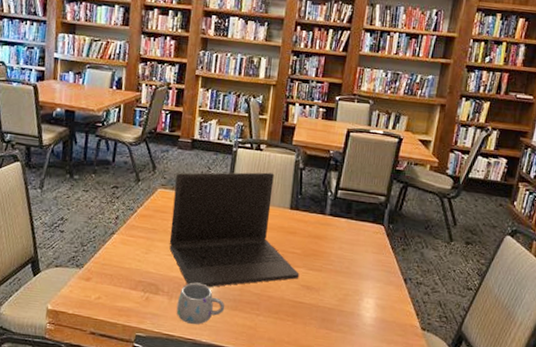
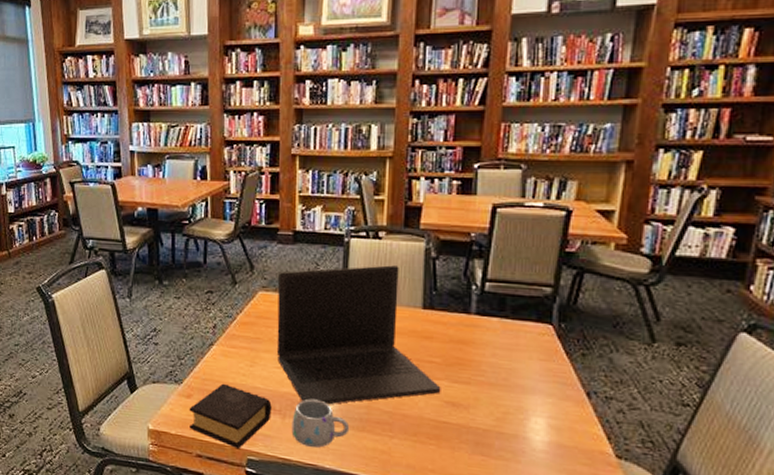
book: none [86,268,162,327] -> present [189,383,272,450]

